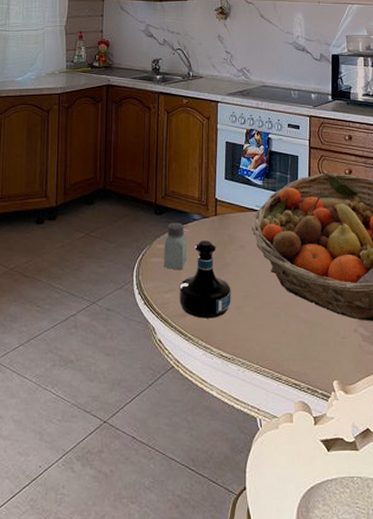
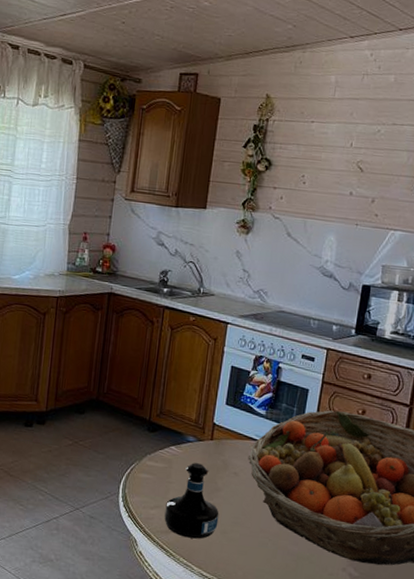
saltshaker: present [164,222,186,269] -> none [152,441,178,488]

